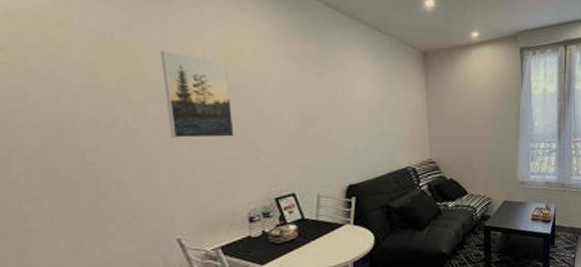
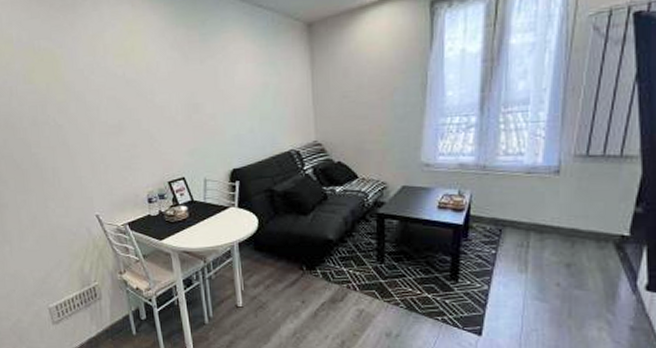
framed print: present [160,50,234,138] -> none [73,54,133,131]

